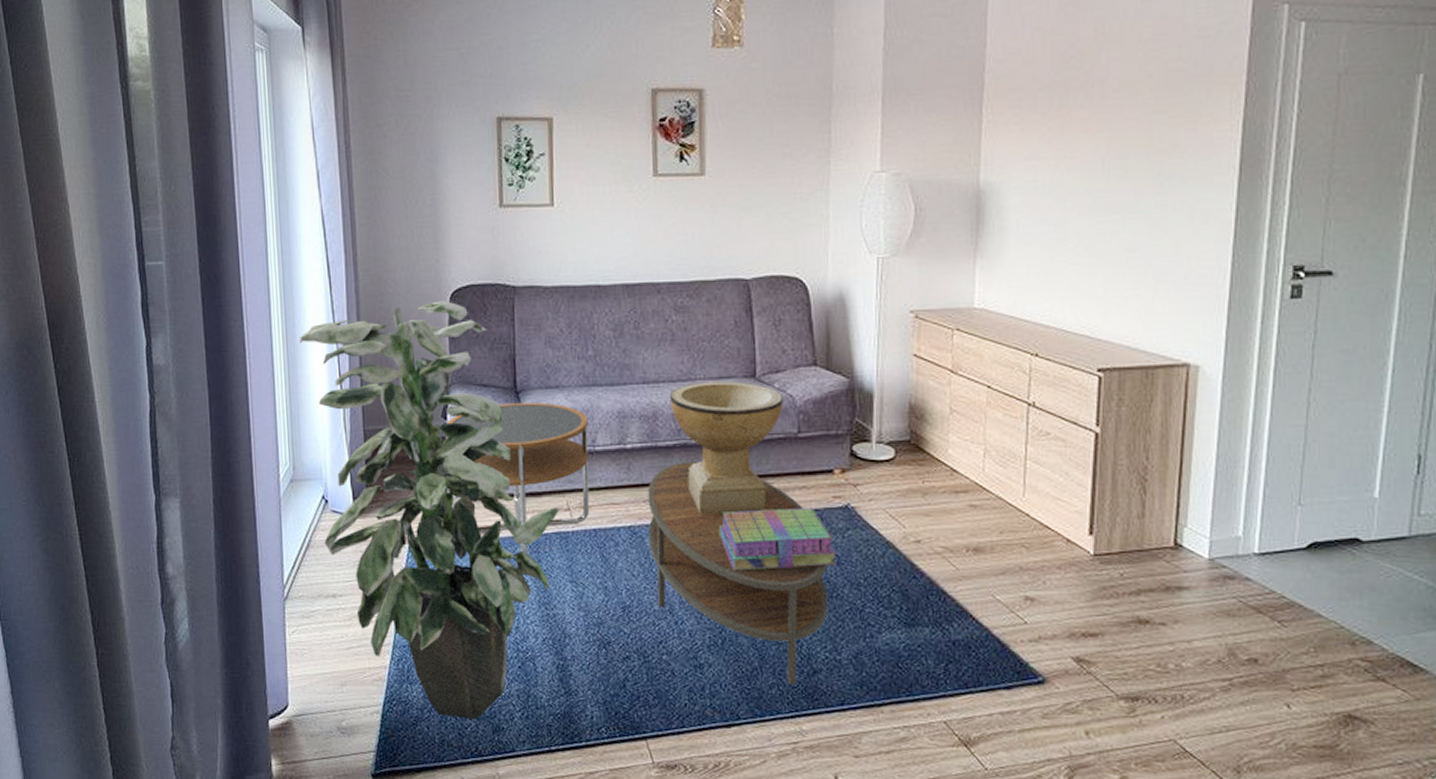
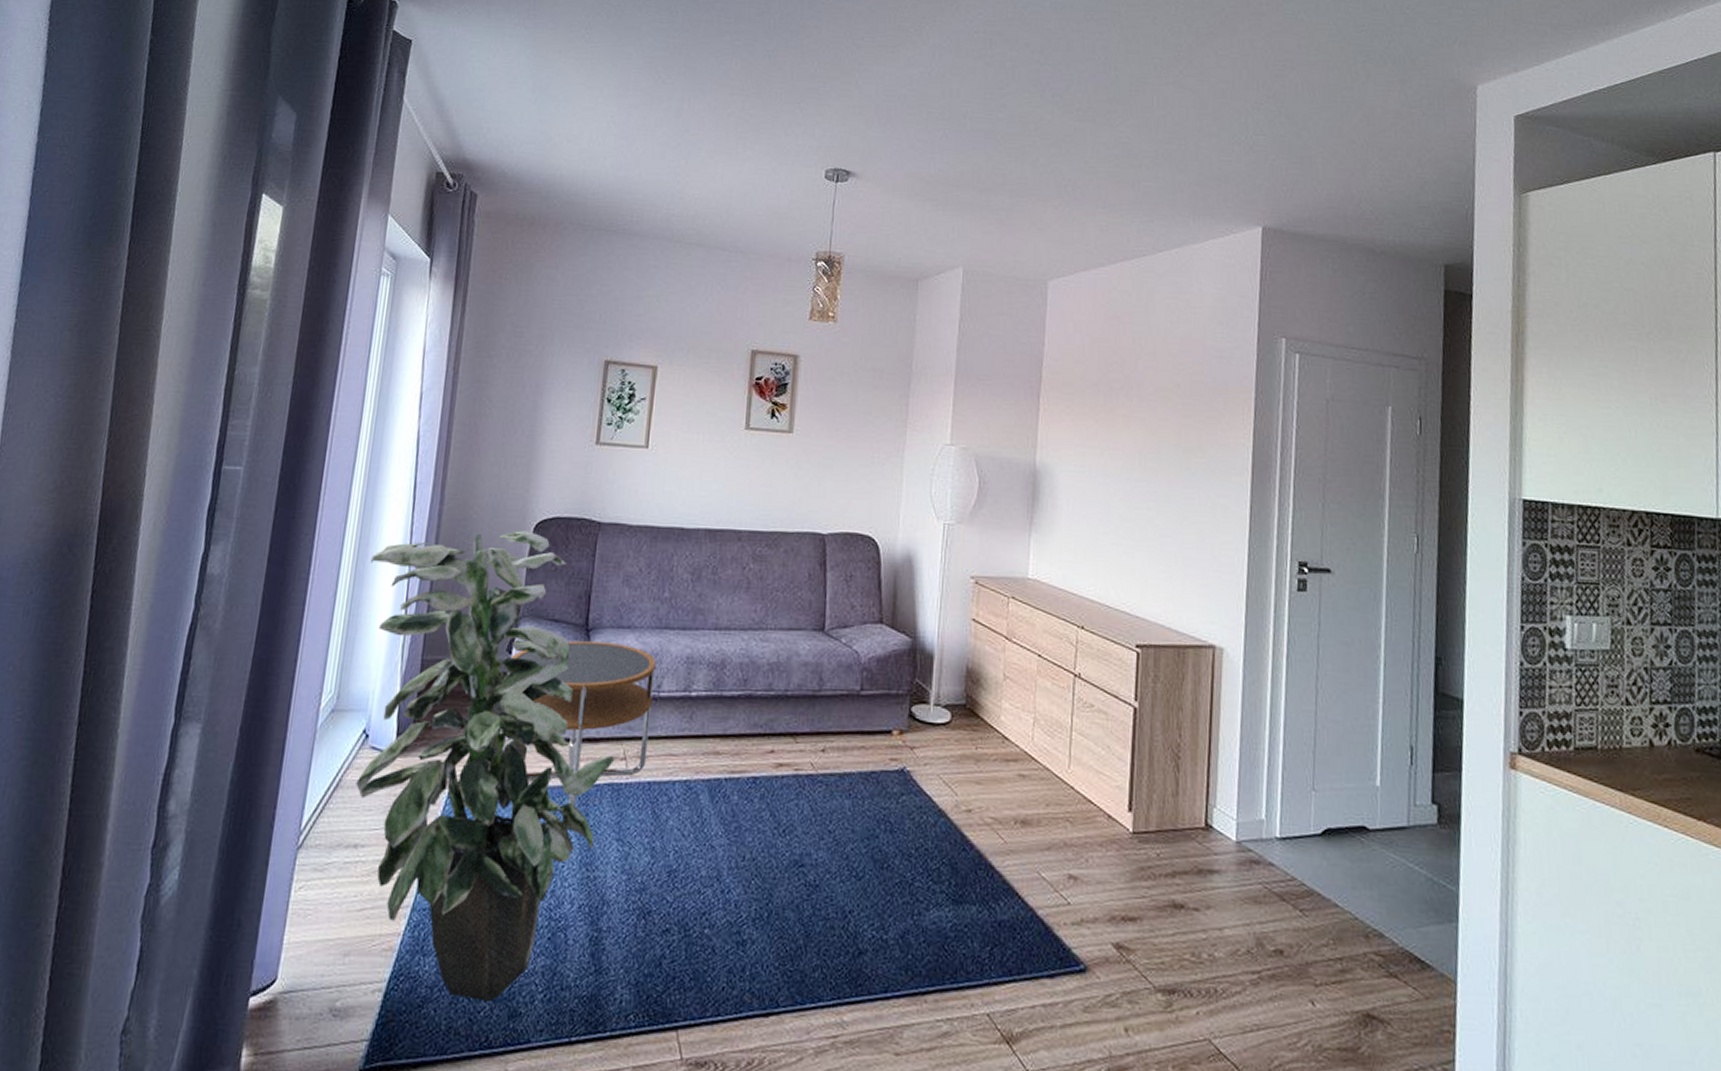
coffee table: present [648,460,829,685] -> none [703,713,881,967]
decorative bowl: present [669,381,783,515] -> none [739,632,849,772]
stack of books: present [718,507,837,571] -> none [774,768,890,836]

